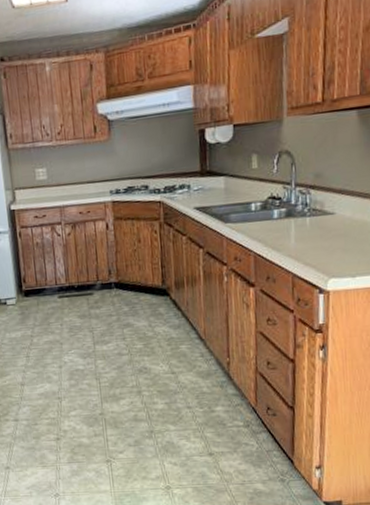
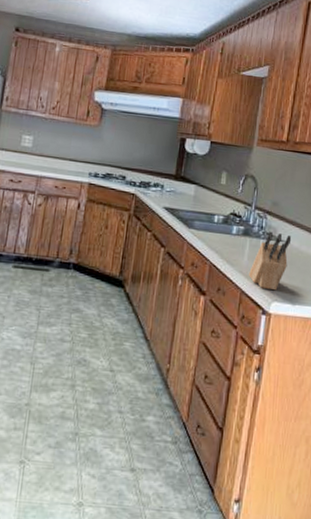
knife block: none [298,206,343,268] -> present [249,231,292,291]

